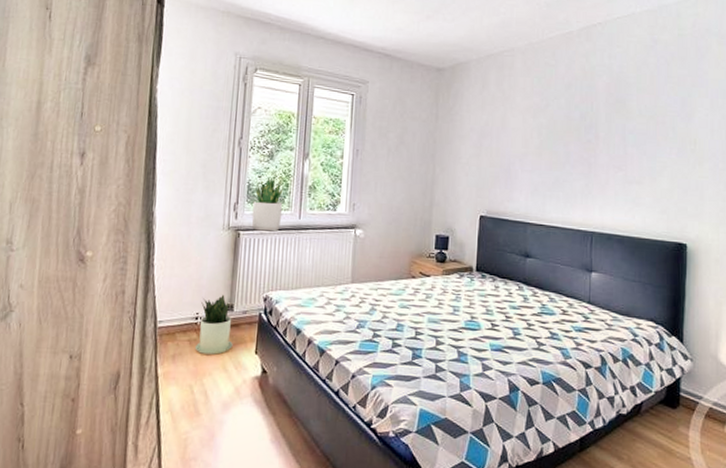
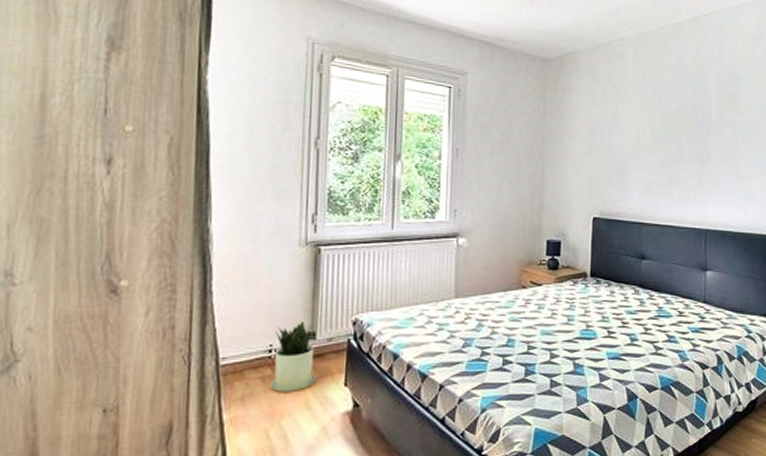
planter: present [252,176,284,232] -> none [334,181,372,245]

